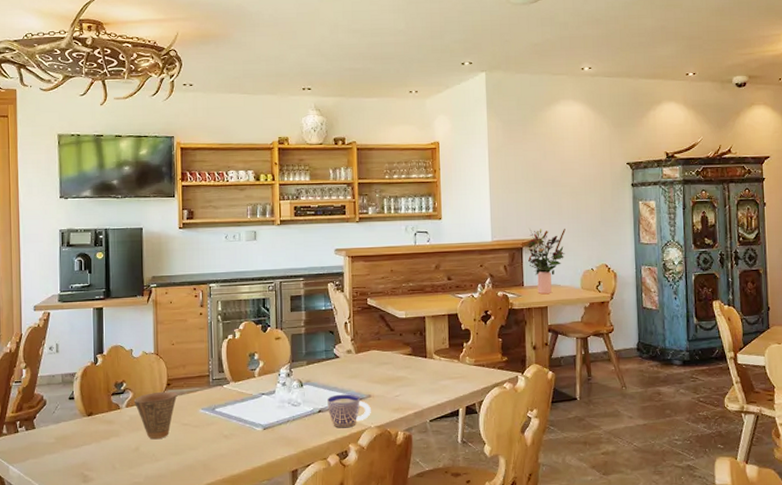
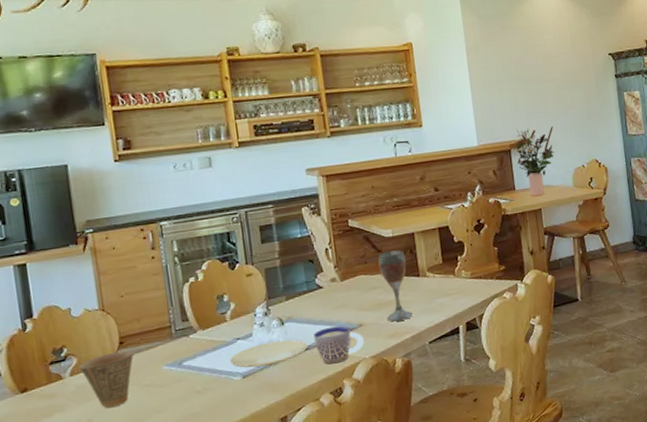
plate: none [254,400,322,422] -> present [229,339,308,368]
cup: none [391,331,417,397] -> present [378,250,413,322]

